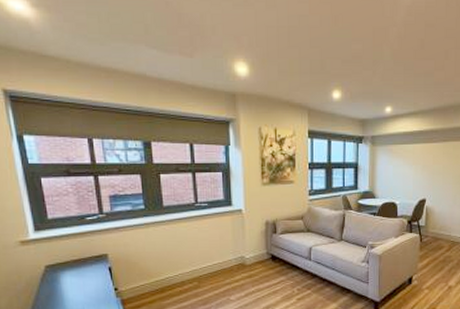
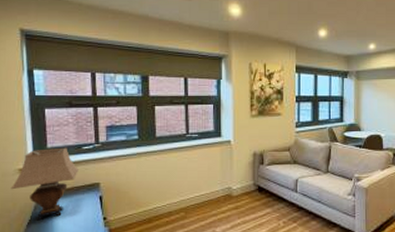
table lamp: none [13,218,84,293] -> present [10,147,78,221]

